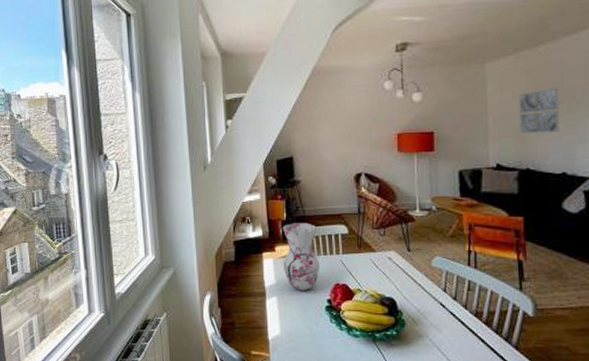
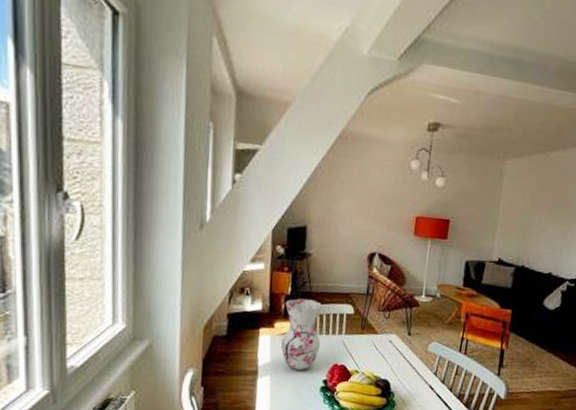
wall art: present [519,87,560,134] -> none [522,193,560,236]

